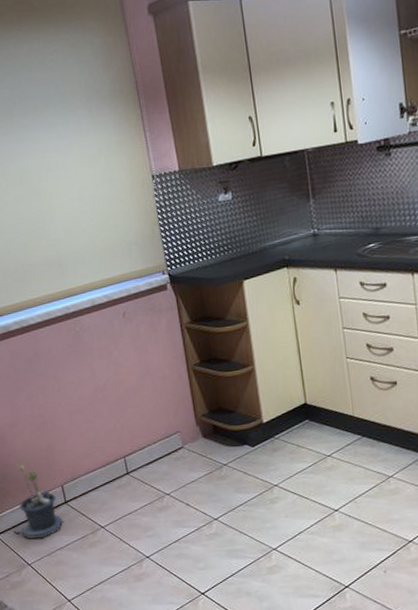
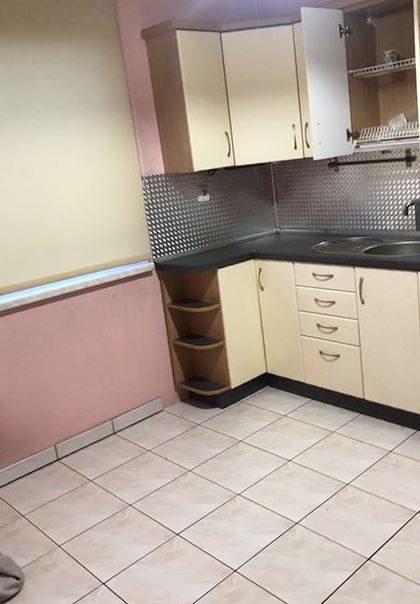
potted plant: present [13,465,64,540] -> none [9,427,56,494]

